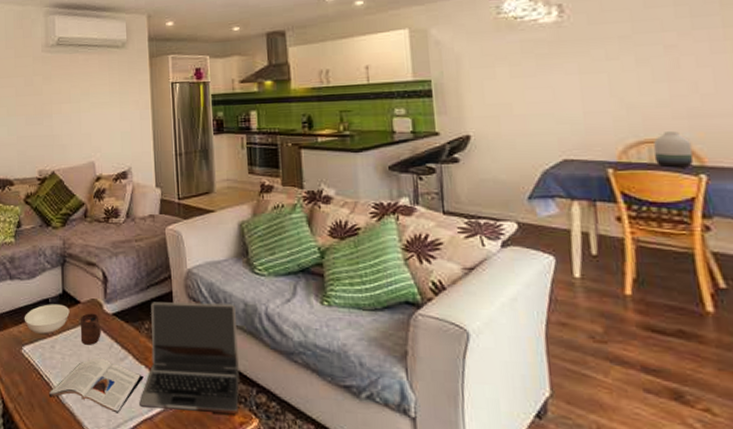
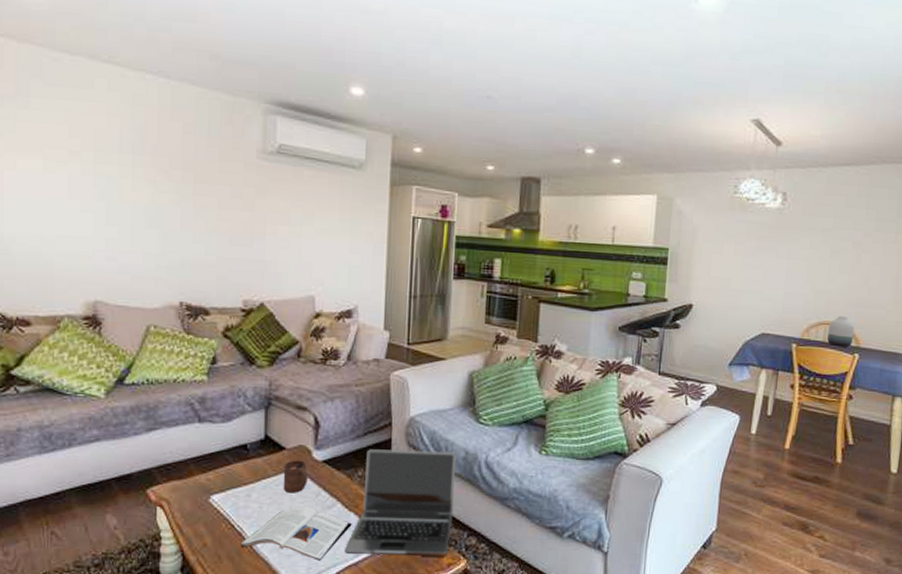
bowl: present [24,304,70,334] -> none [214,450,272,482]

